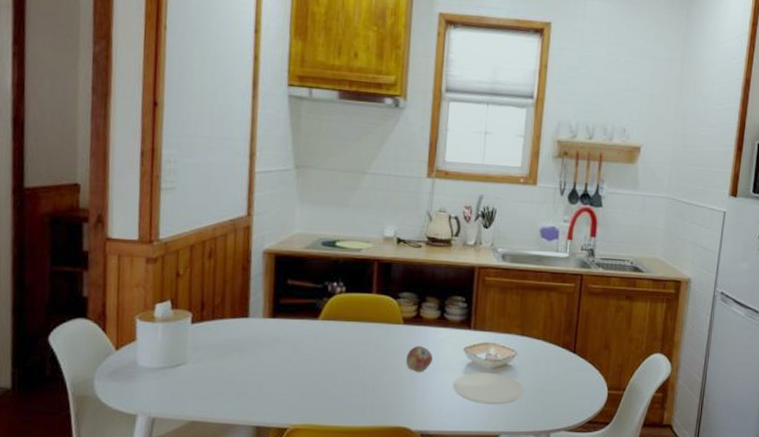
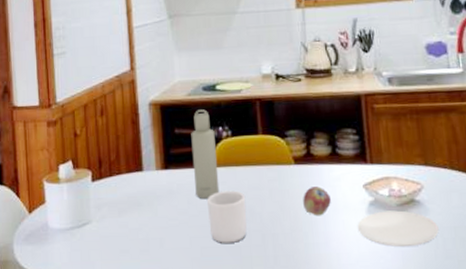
bottle: none [301,263,329,349] -> present [191,109,220,199]
mug: none [311,343,352,392] -> present [207,190,247,243]

